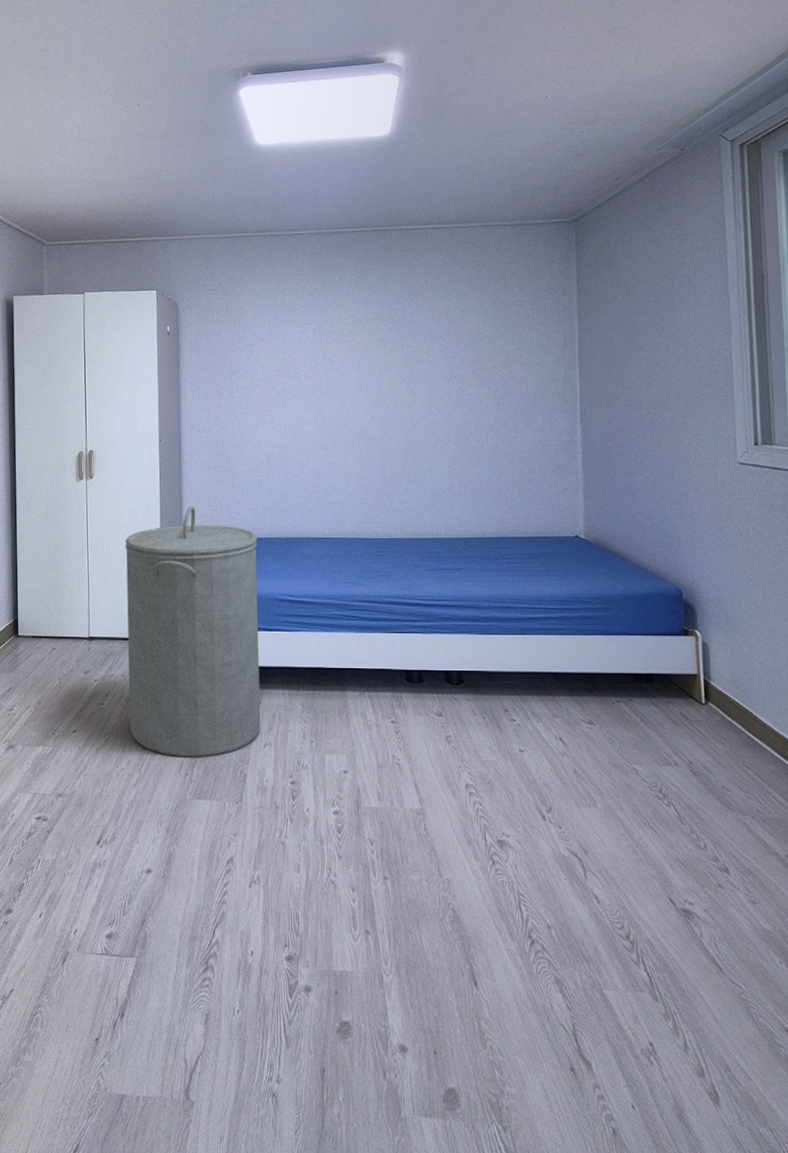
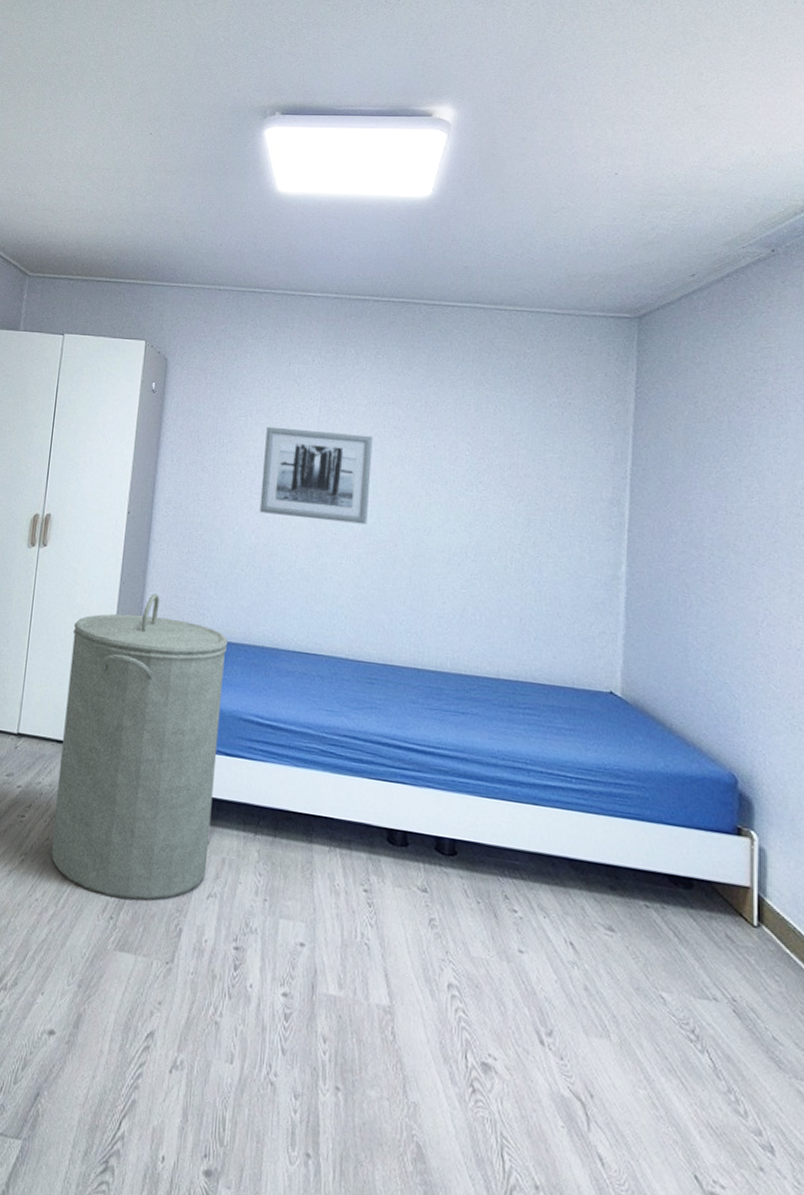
wall art: none [270,349,364,426] -> present [259,426,373,525]

